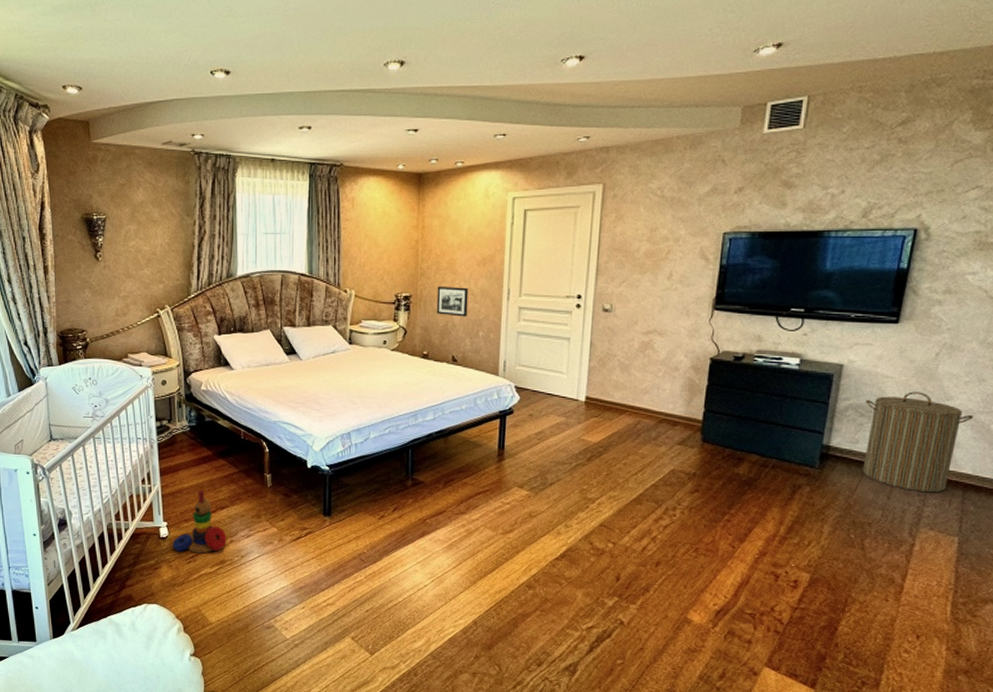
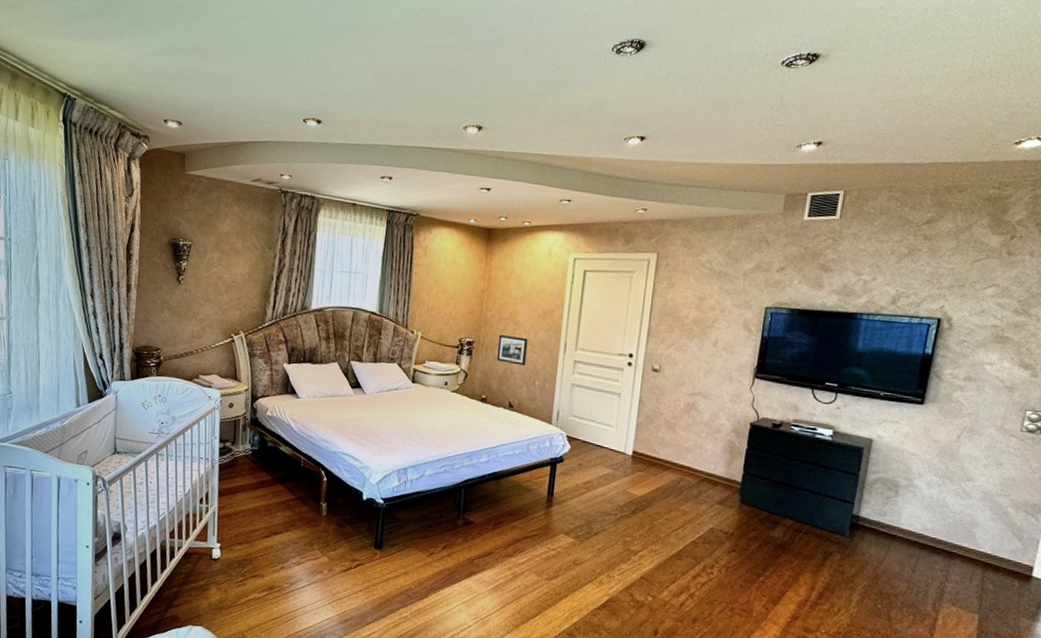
stacking toy: present [172,489,227,554] -> none [223,513,278,578]
laundry hamper: present [862,391,974,493] -> none [889,470,992,570]

